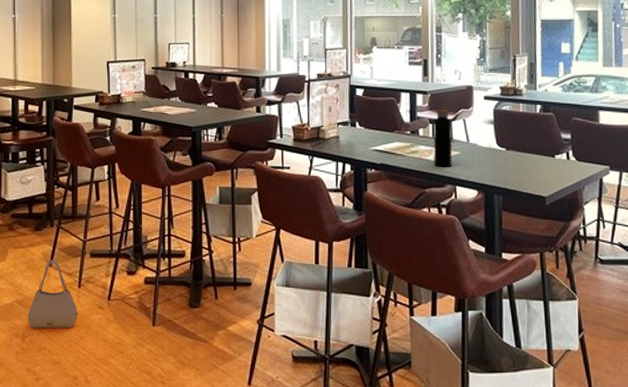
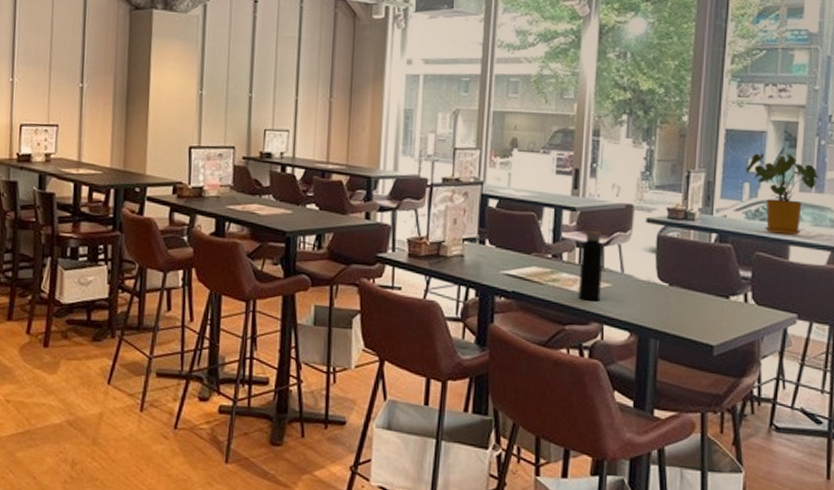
handbag: present [27,259,78,329] -> none [79,376,138,458]
house plant: none [559,37,619,103] -> present [746,153,820,236]

